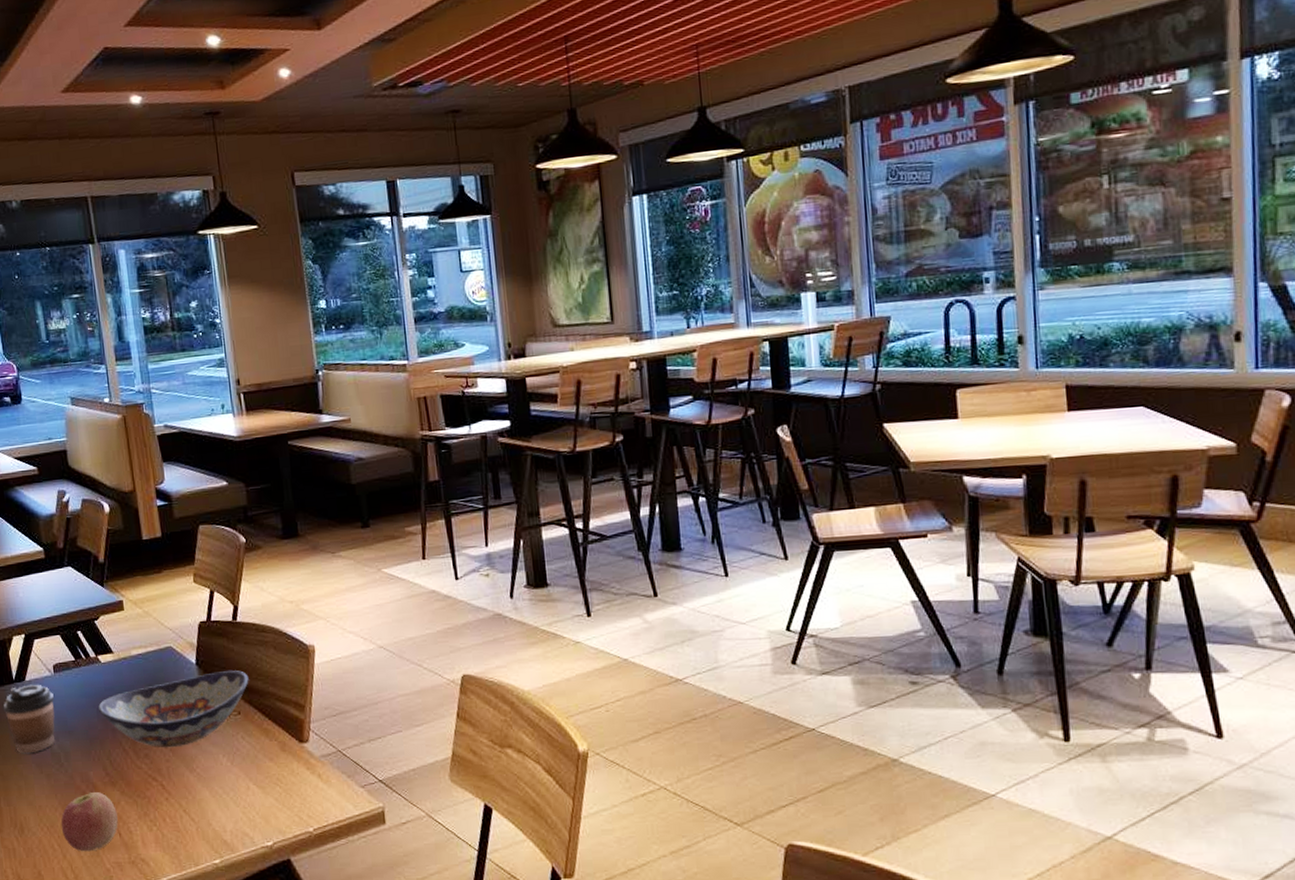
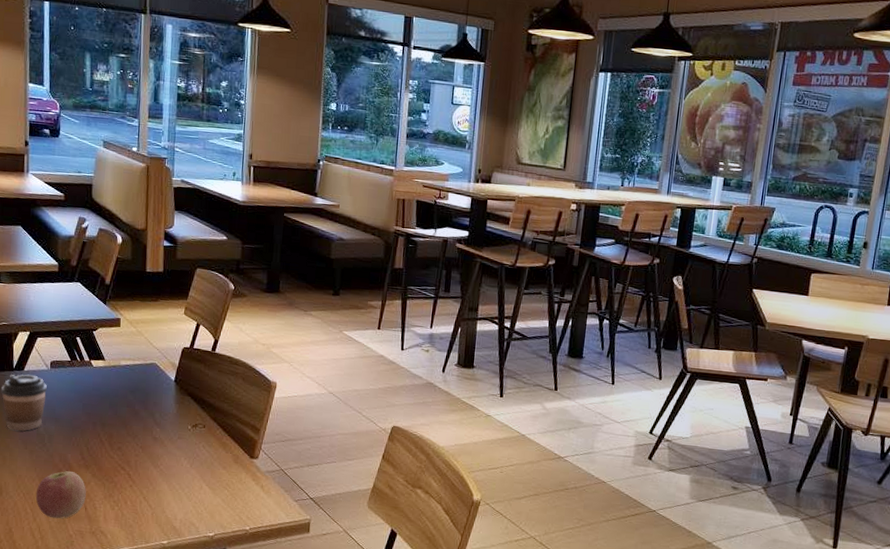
decorative bowl: present [98,670,249,748] -> none [84,390,217,446]

